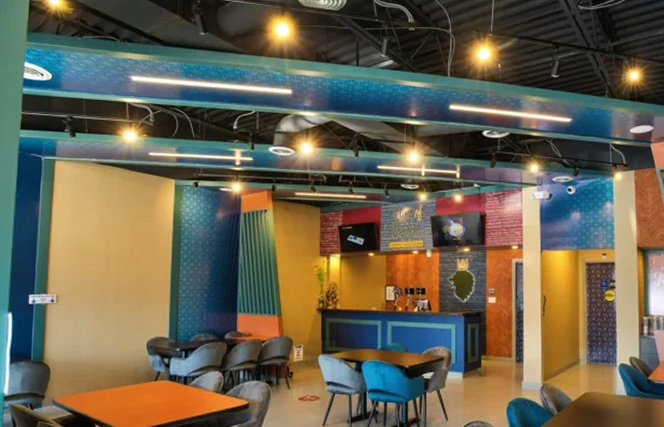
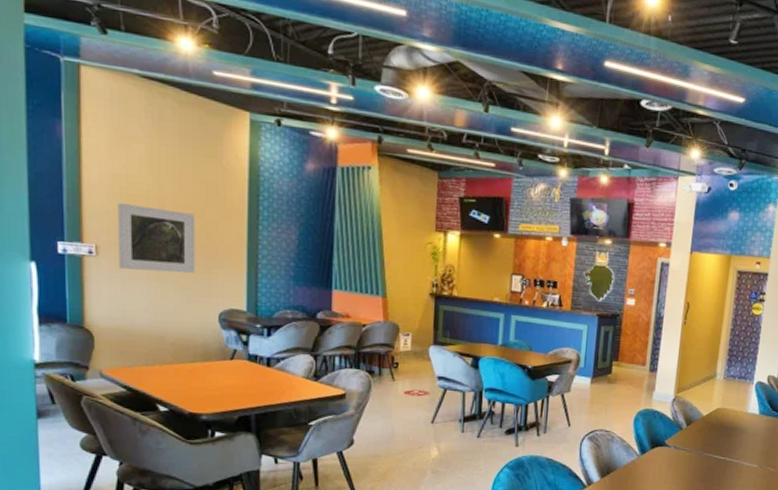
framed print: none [73,260,132,313] -> present [118,203,196,274]

